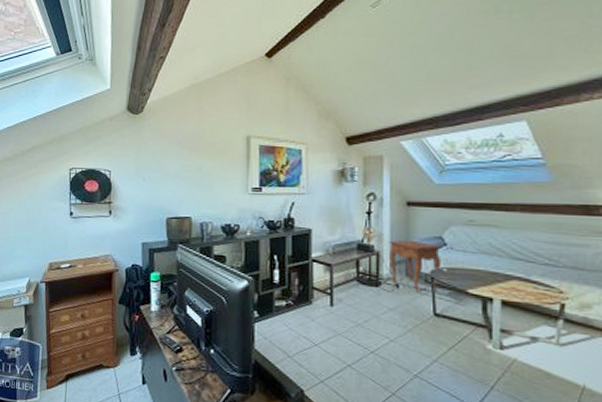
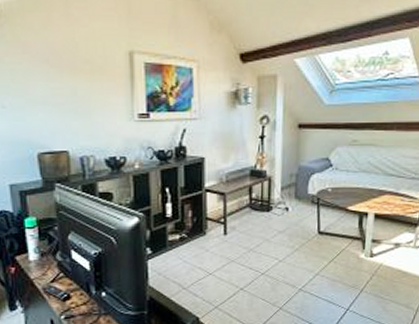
side table: present [388,239,442,293] -> none [280,163,328,214]

